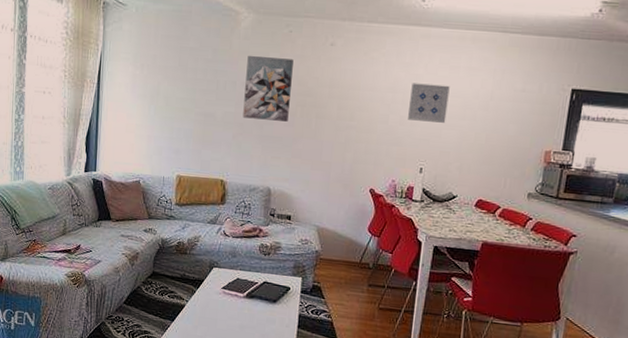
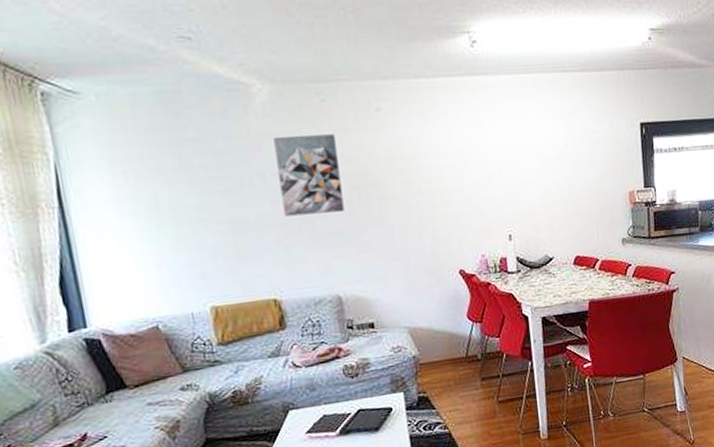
wall art: present [408,83,450,123] -> none [479,138,525,184]

